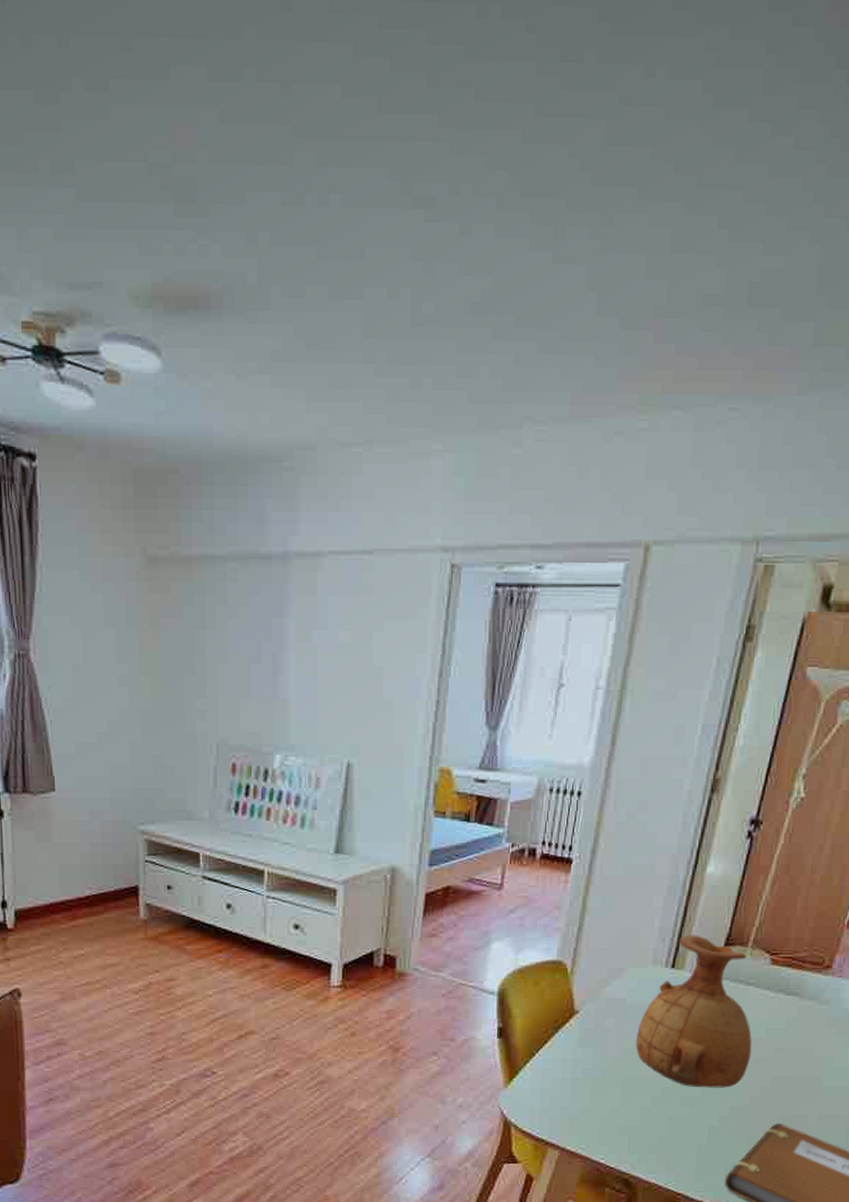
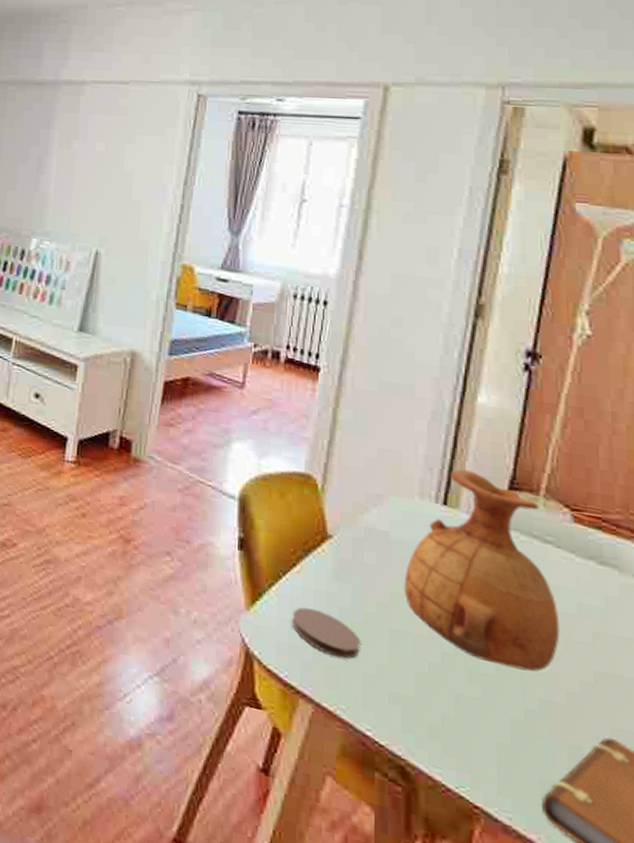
coaster: none [543,1075,598,1109] -> present [292,607,360,659]

